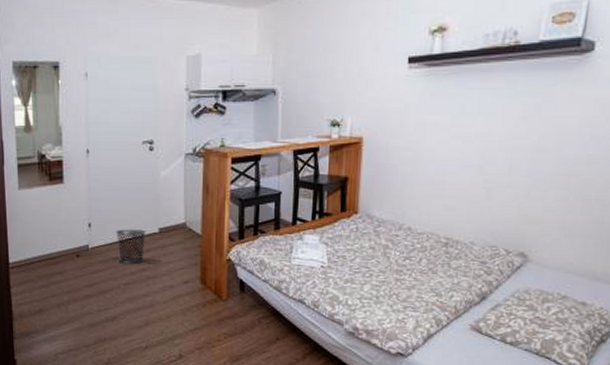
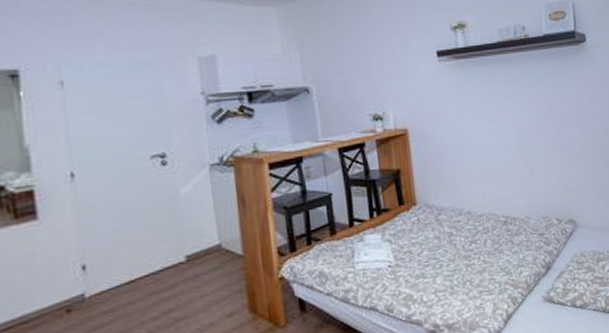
trash can: present [115,229,146,264] -> none [124,261,171,309]

